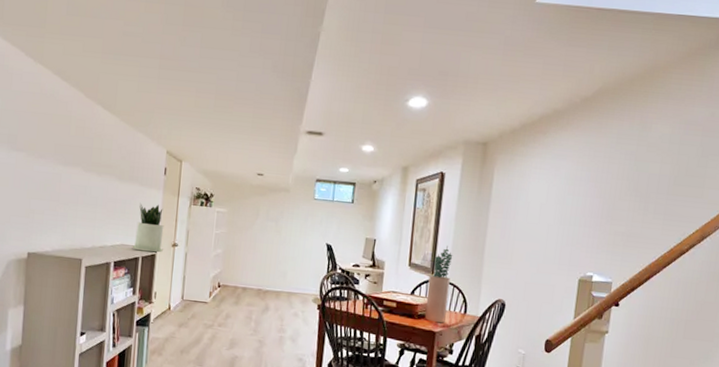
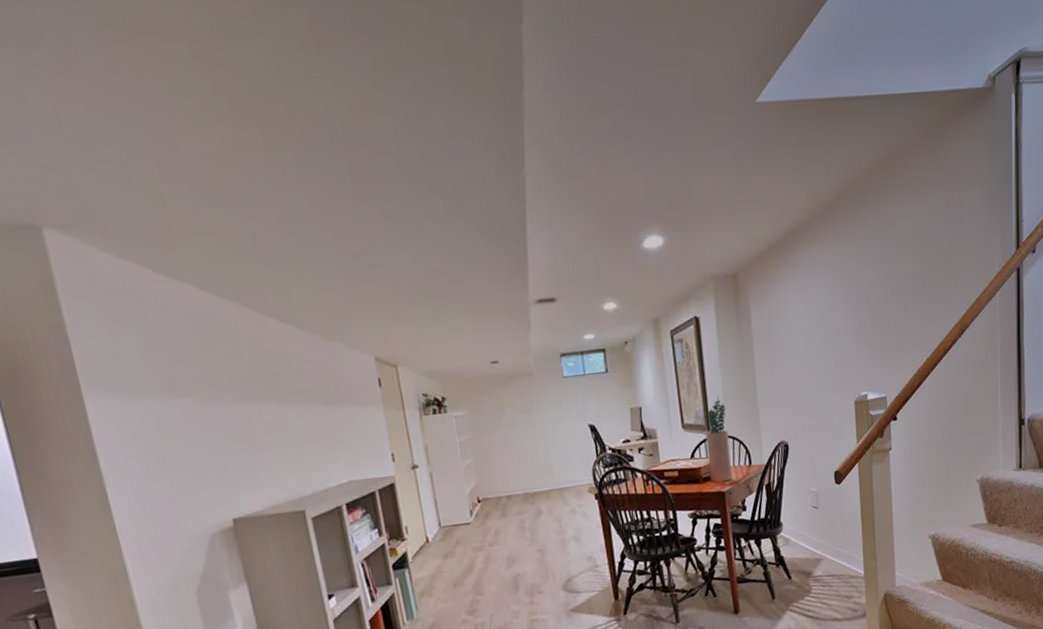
planter: present [131,203,164,253] -> none [358,424,403,484]

